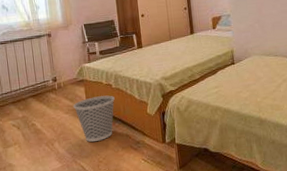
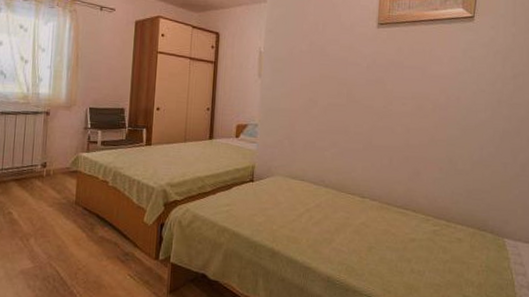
wastebasket: present [73,95,115,142] -> none [59,192,109,245]

